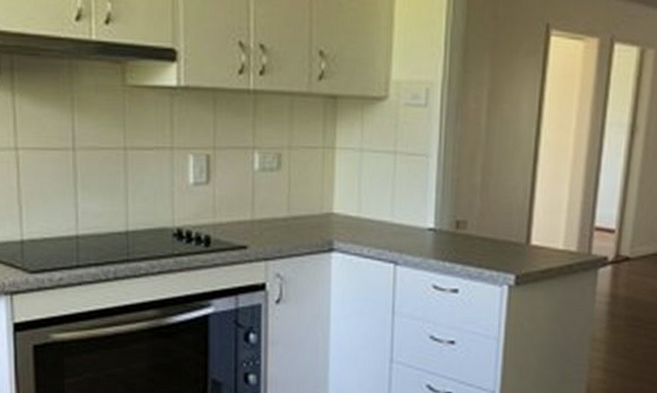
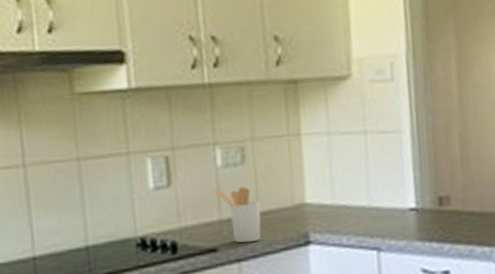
utensil holder: none [248,190,291,244] -> present [213,186,261,243]

